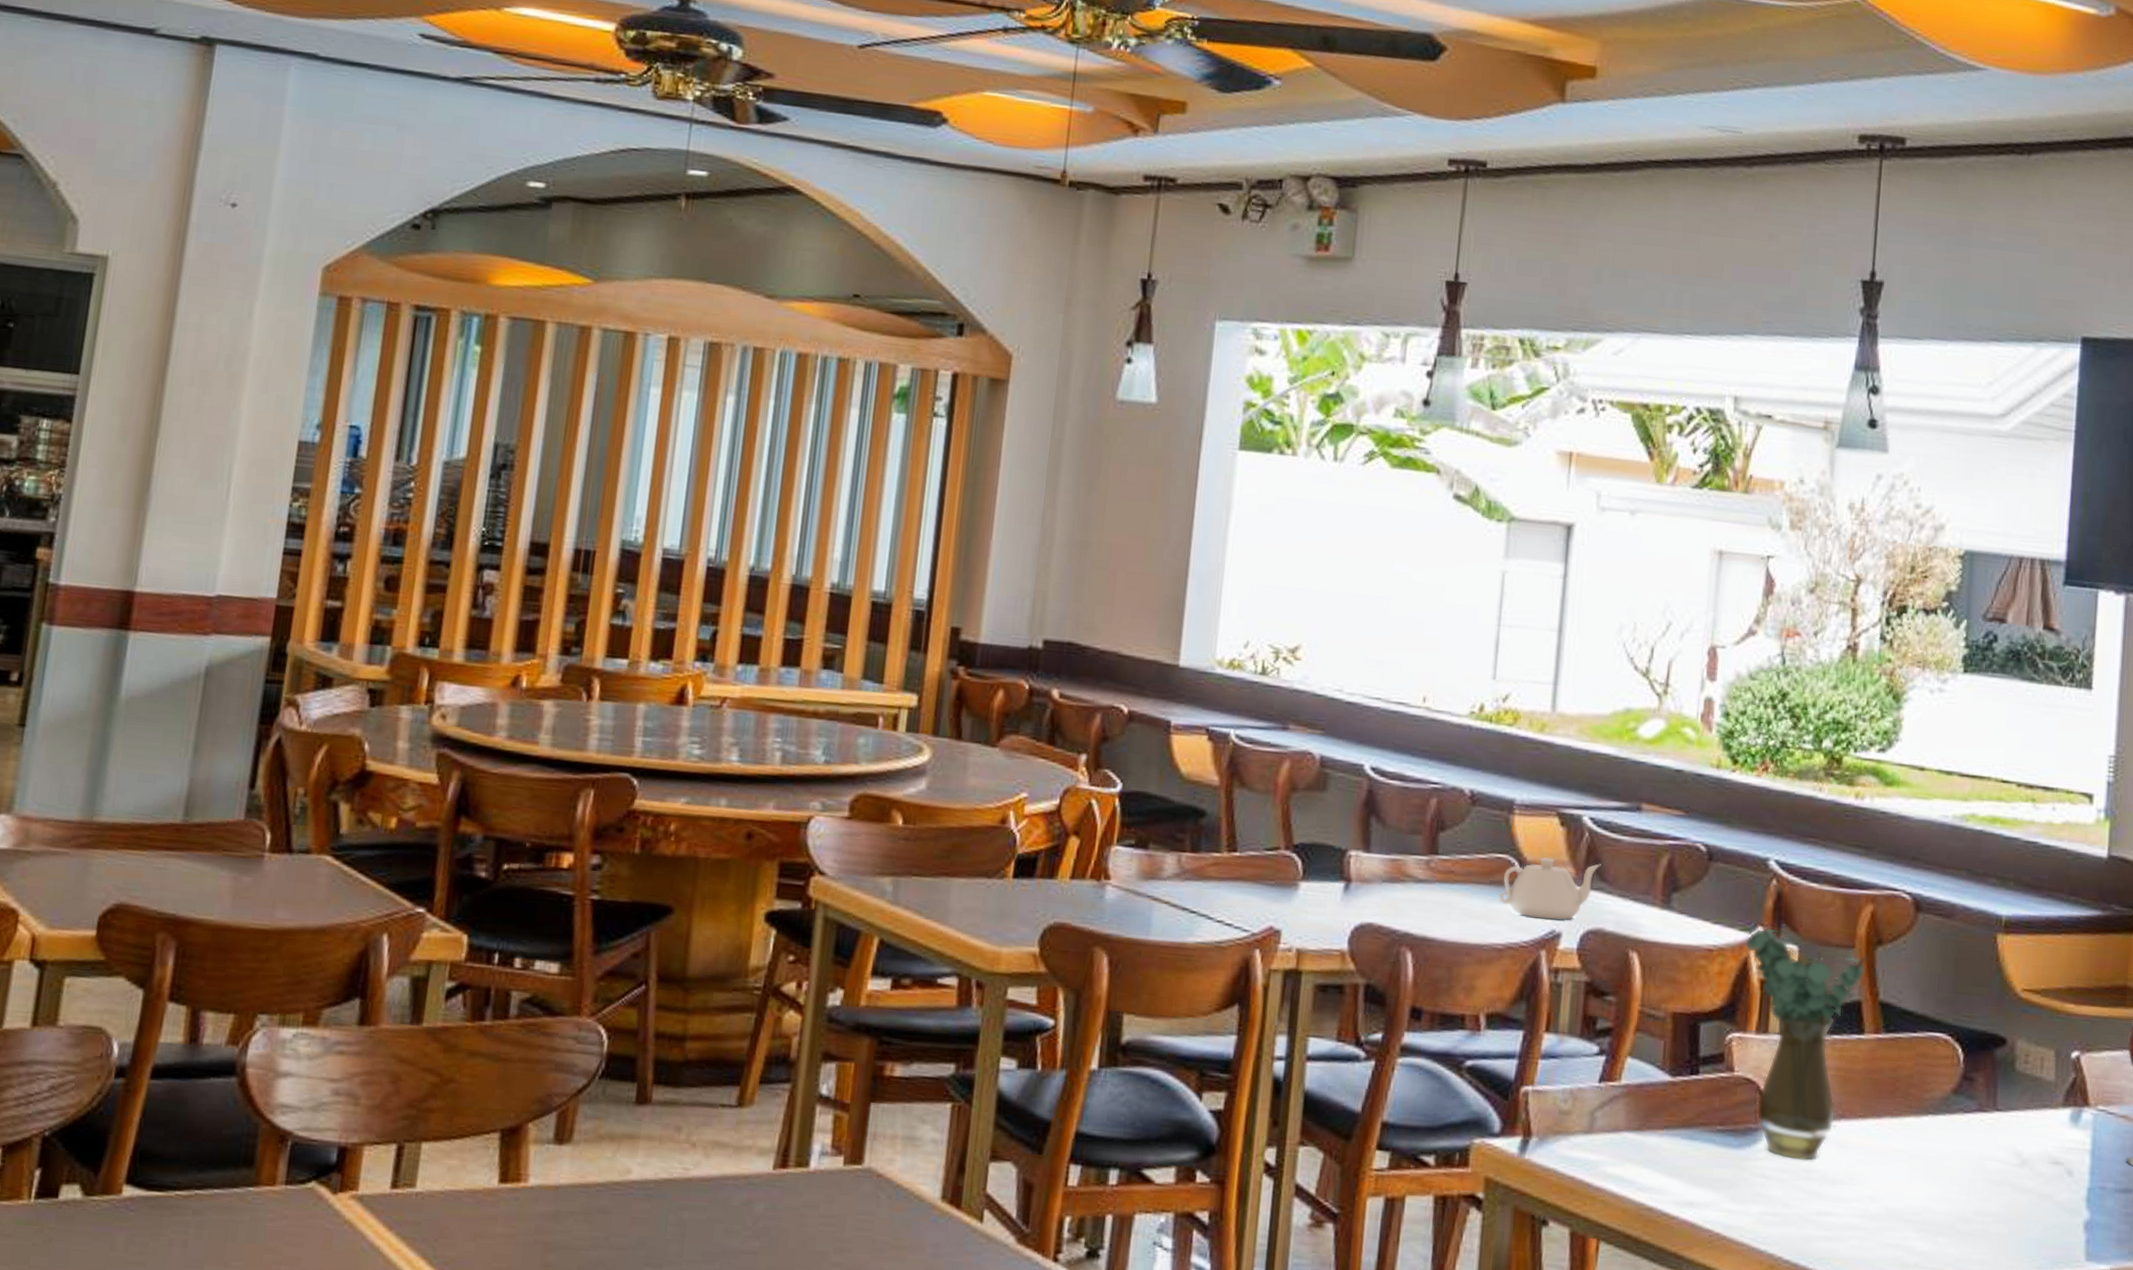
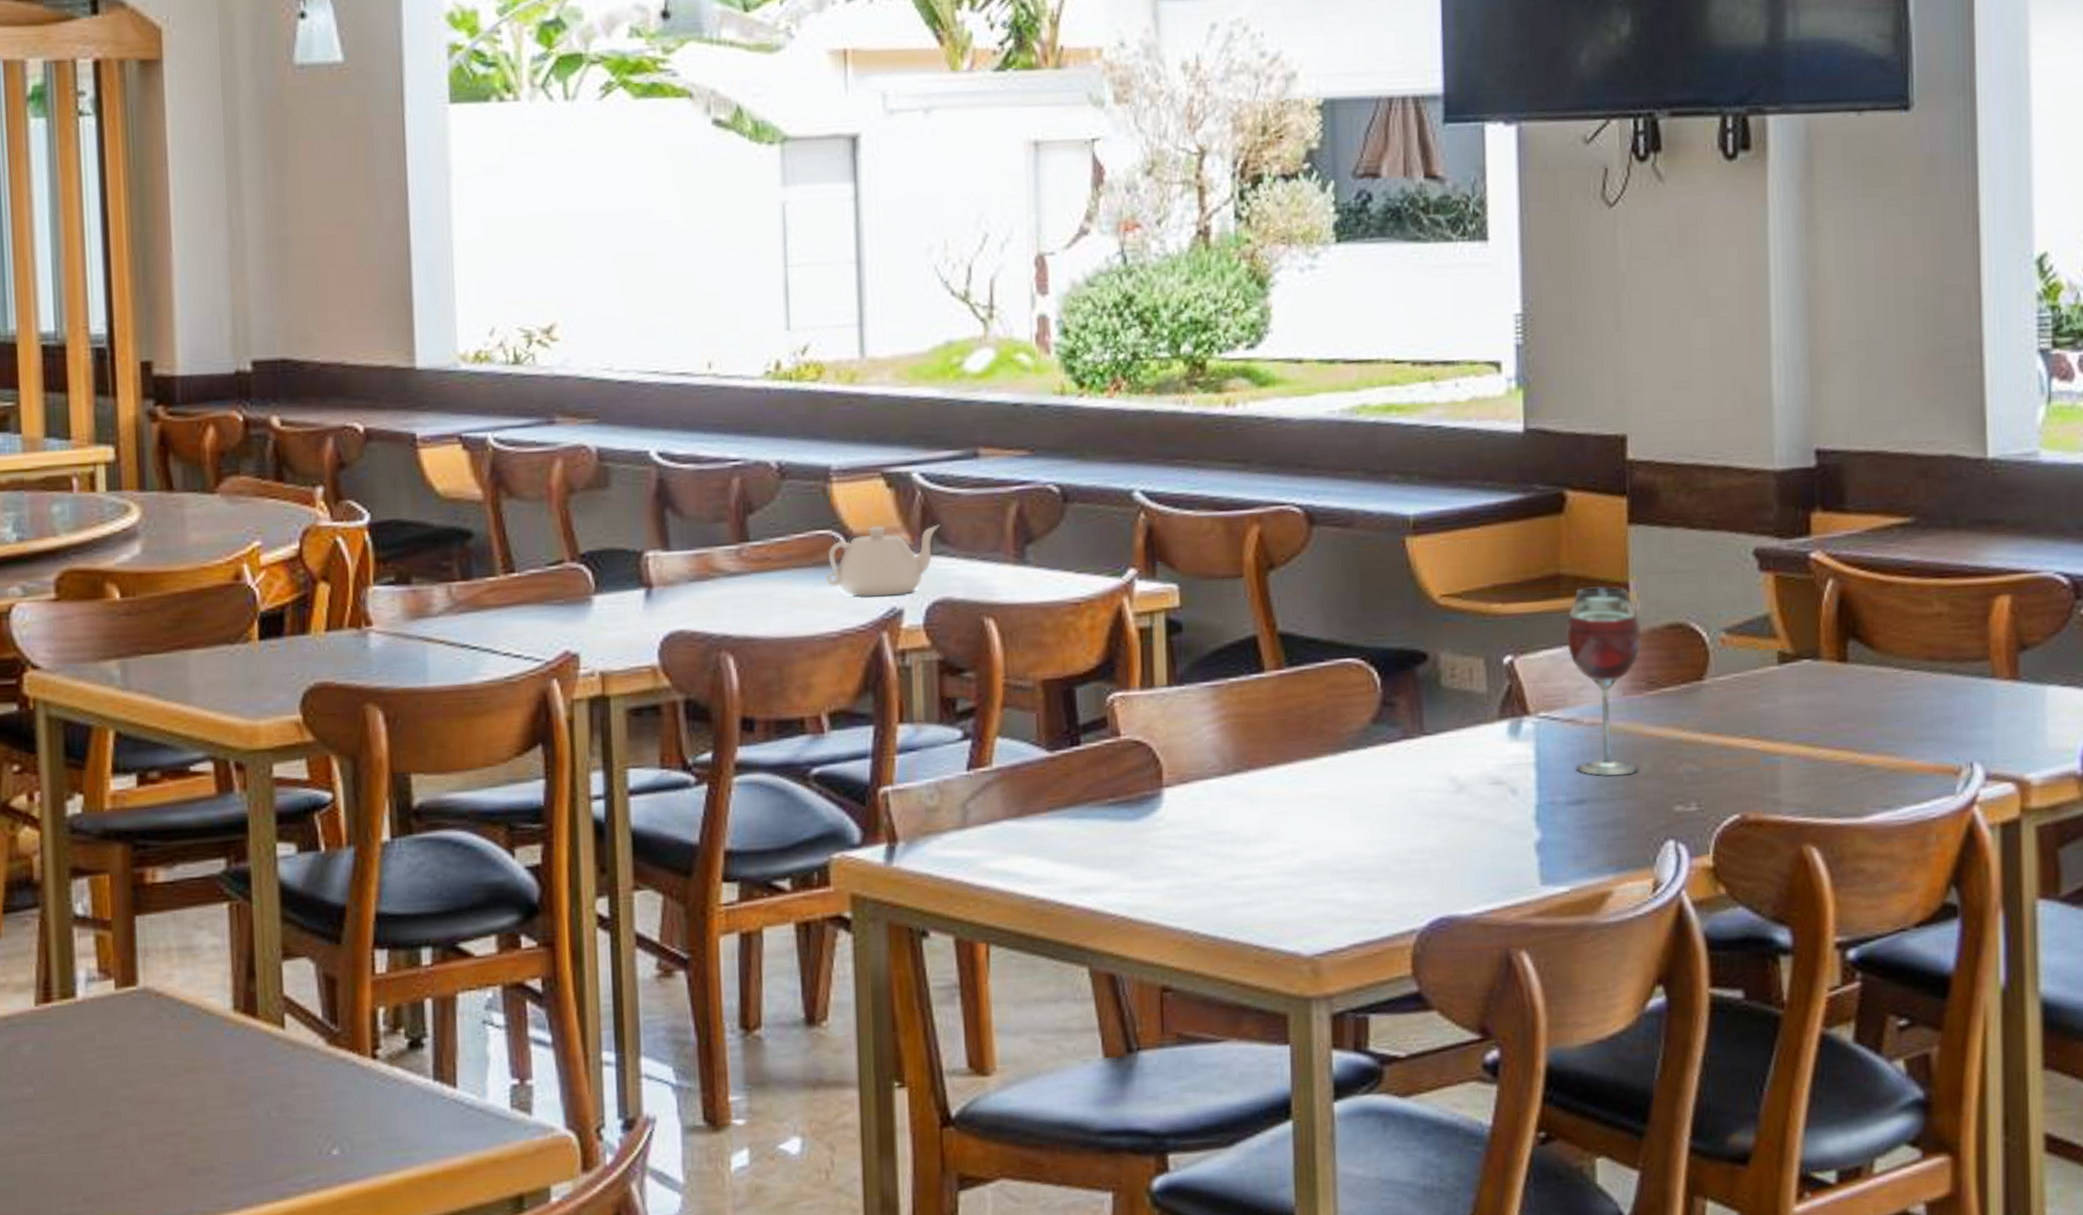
vase: present [1745,921,1868,1161] -> none [1117,562,1259,823]

